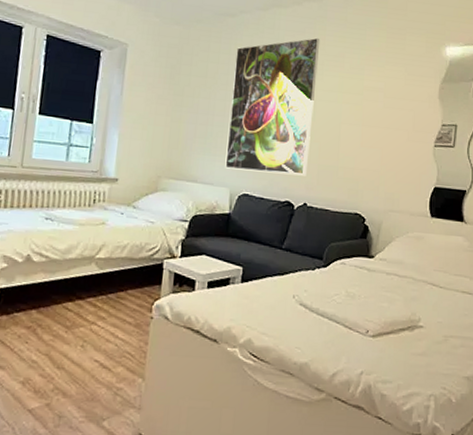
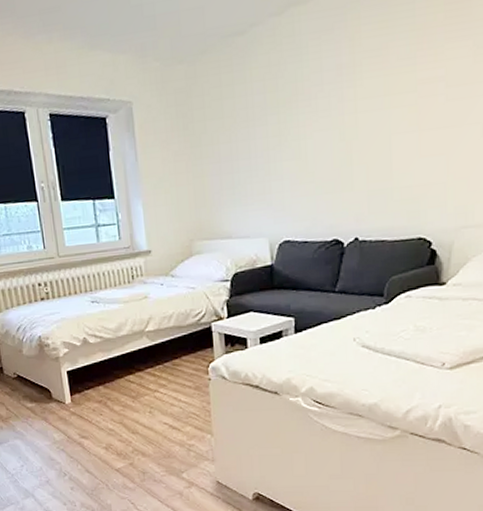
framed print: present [225,37,320,176] -> none [252,31,355,217]

